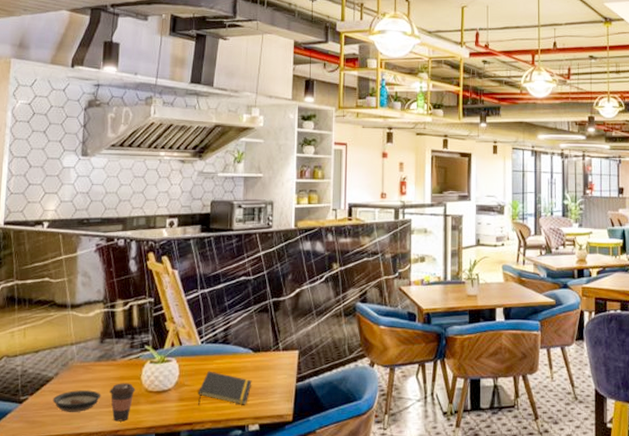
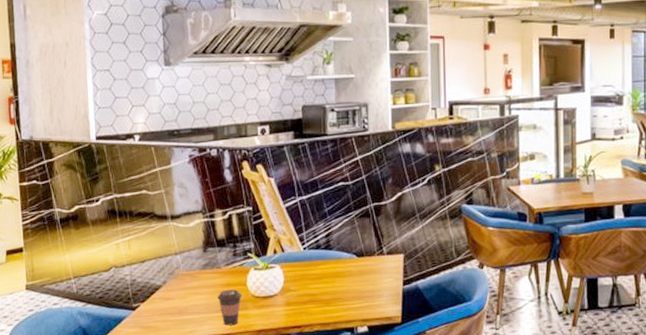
saucer: present [52,390,101,412] -> none [163,297,210,318]
notepad: present [197,371,252,405] -> none [304,276,358,309]

